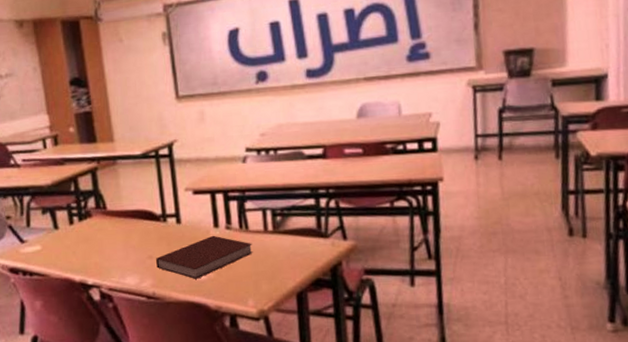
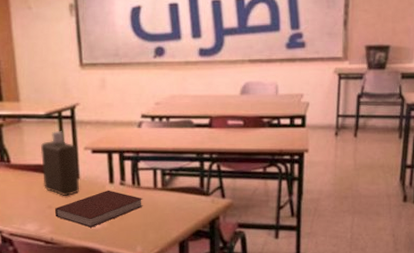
bottle: none [138,171,182,244] -> present [41,131,80,196]

